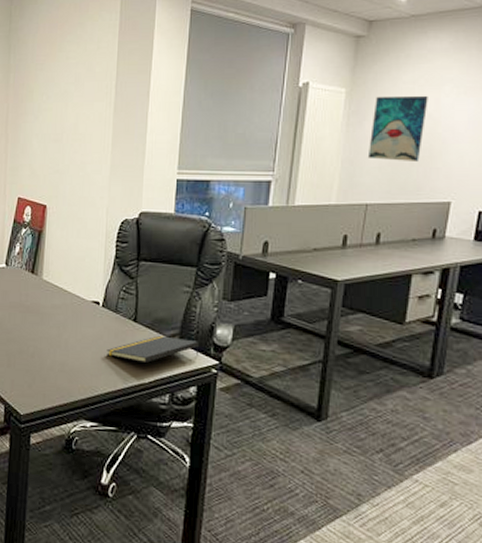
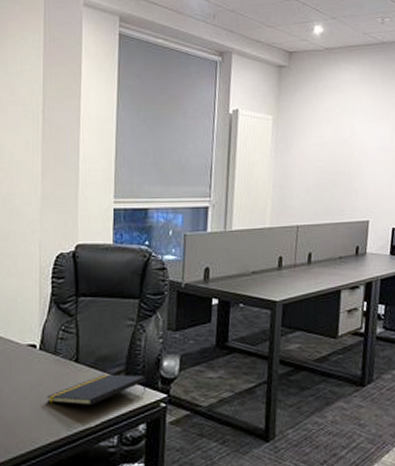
wall art: present [367,95,428,161] -> none [295,122,345,184]

